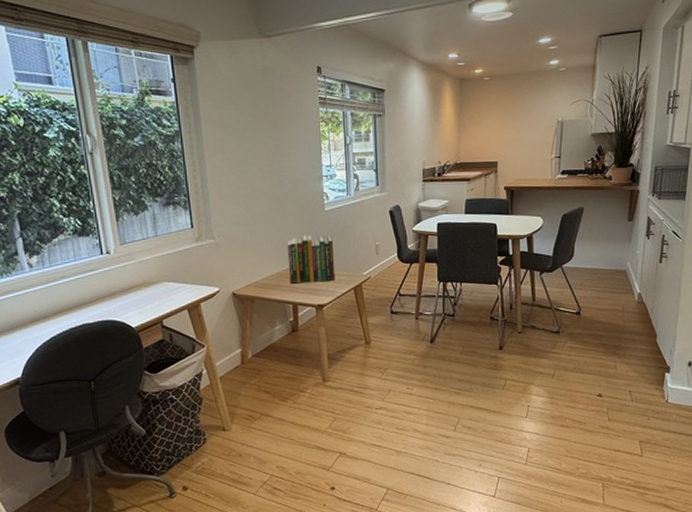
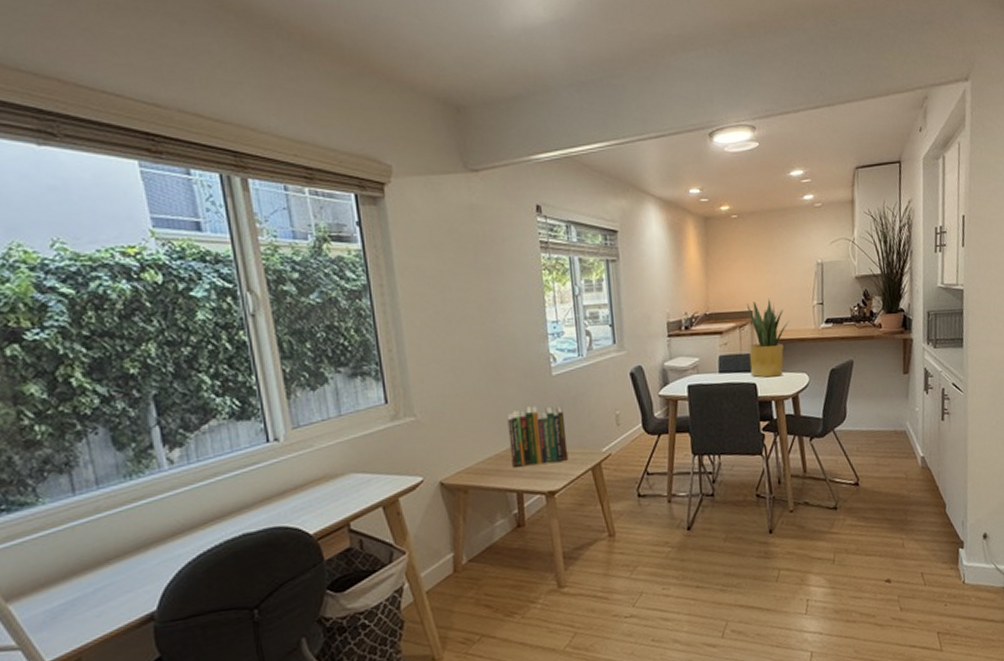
planter: none [492,151,530,220] -> present [746,298,790,378]

